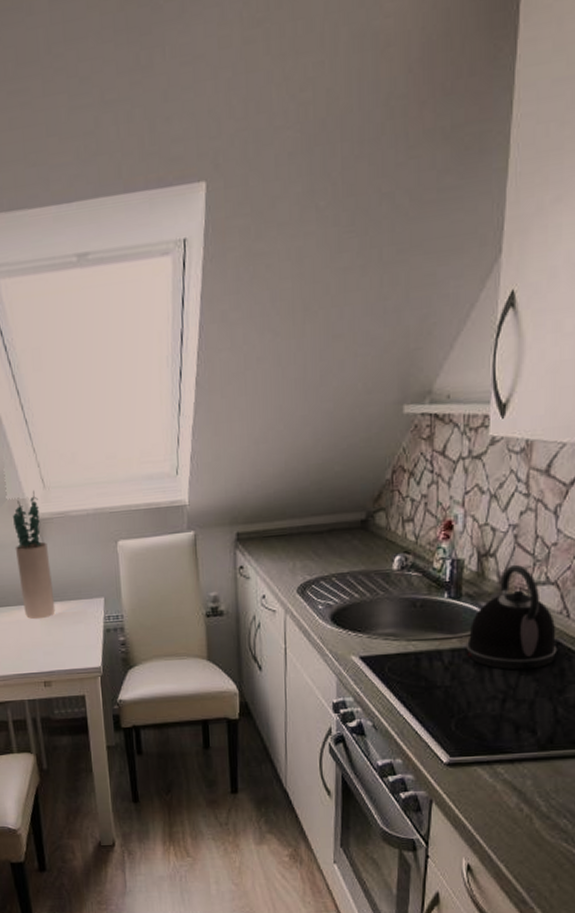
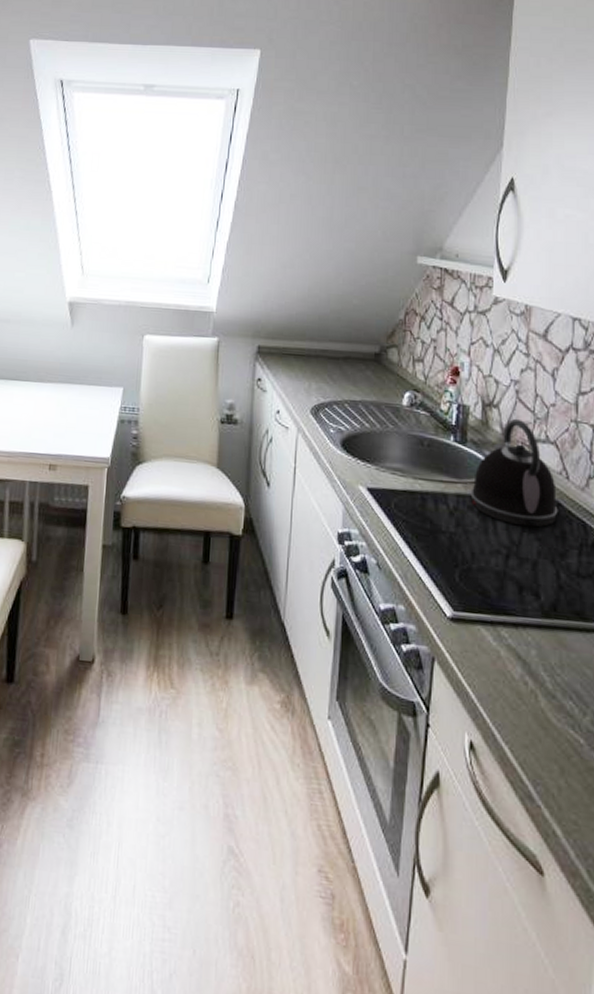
vase: present [13,490,56,620] -> none [42,275,77,400]

